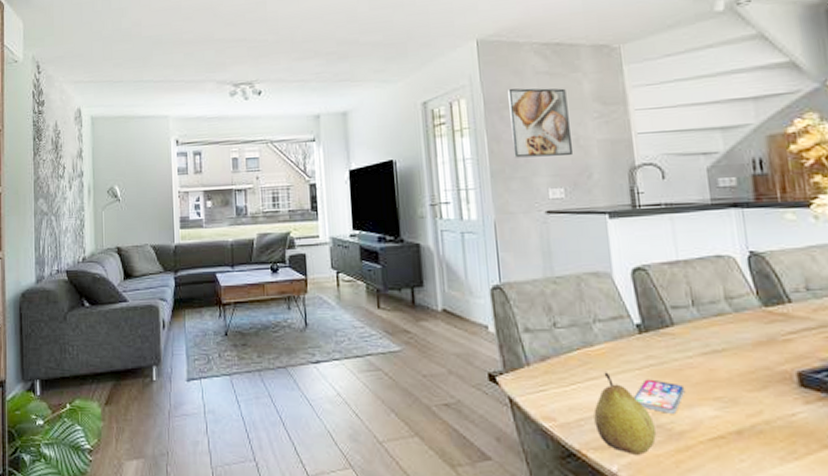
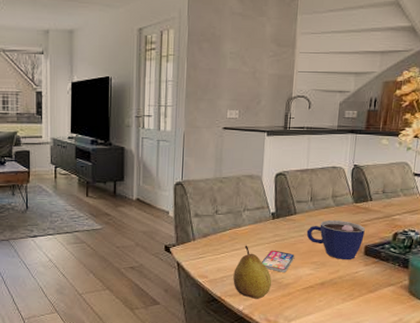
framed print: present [508,88,574,158] -> none [206,25,252,85]
cup: none [695,334,792,395] -> present [306,220,365,260]

